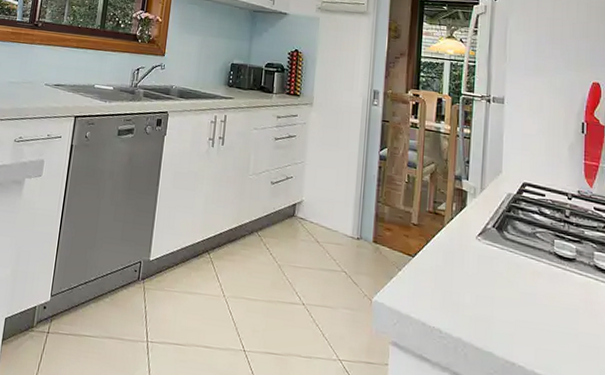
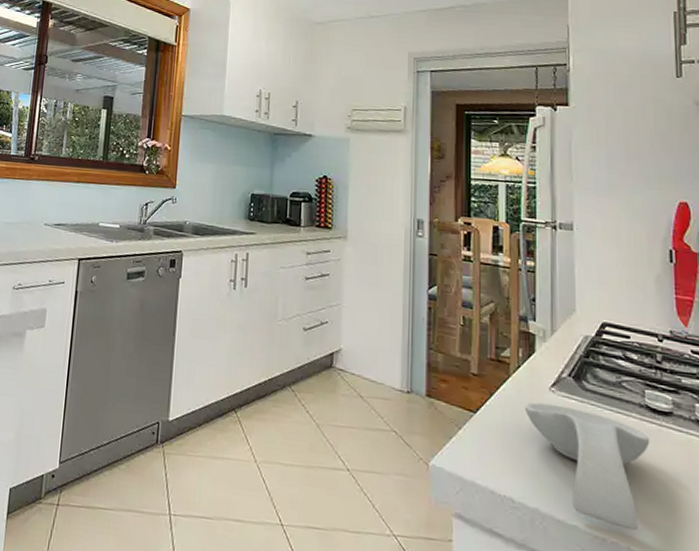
spoon rest: none [454,248,556,356] -> present [524,402,650,530]

